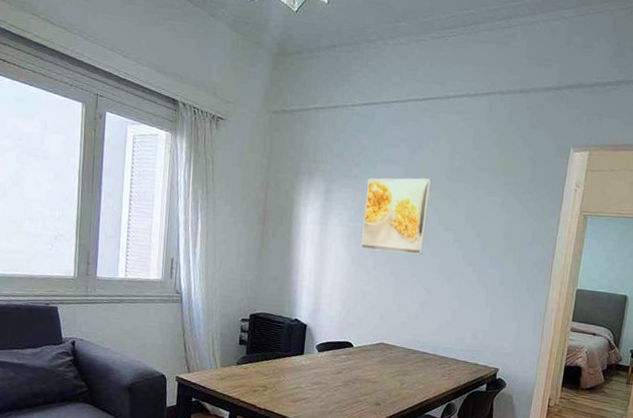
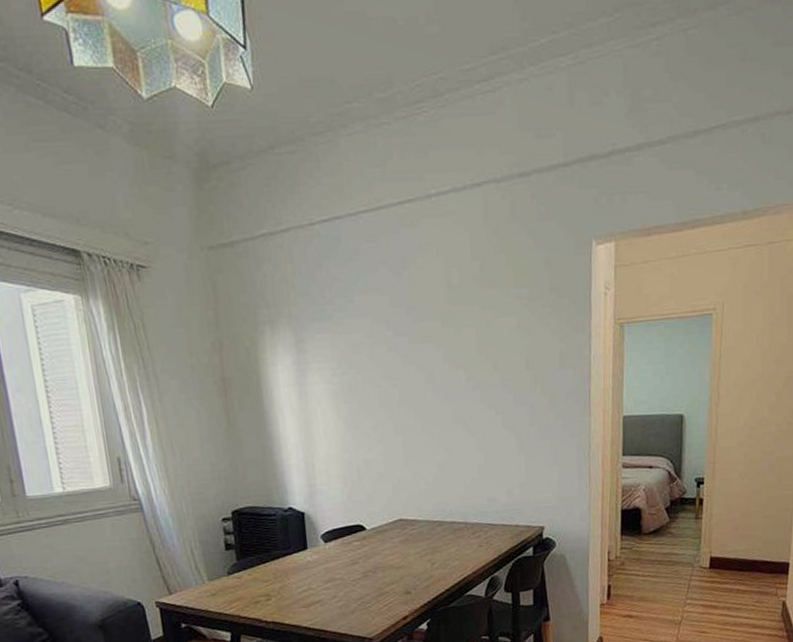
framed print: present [361,178,432,255] -> none [347,306,431,408]

